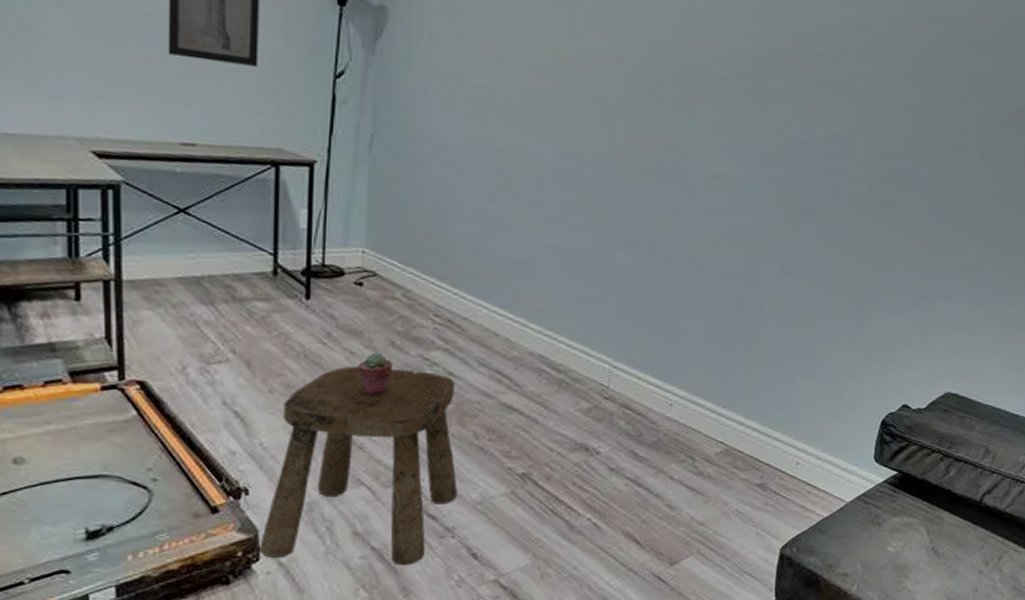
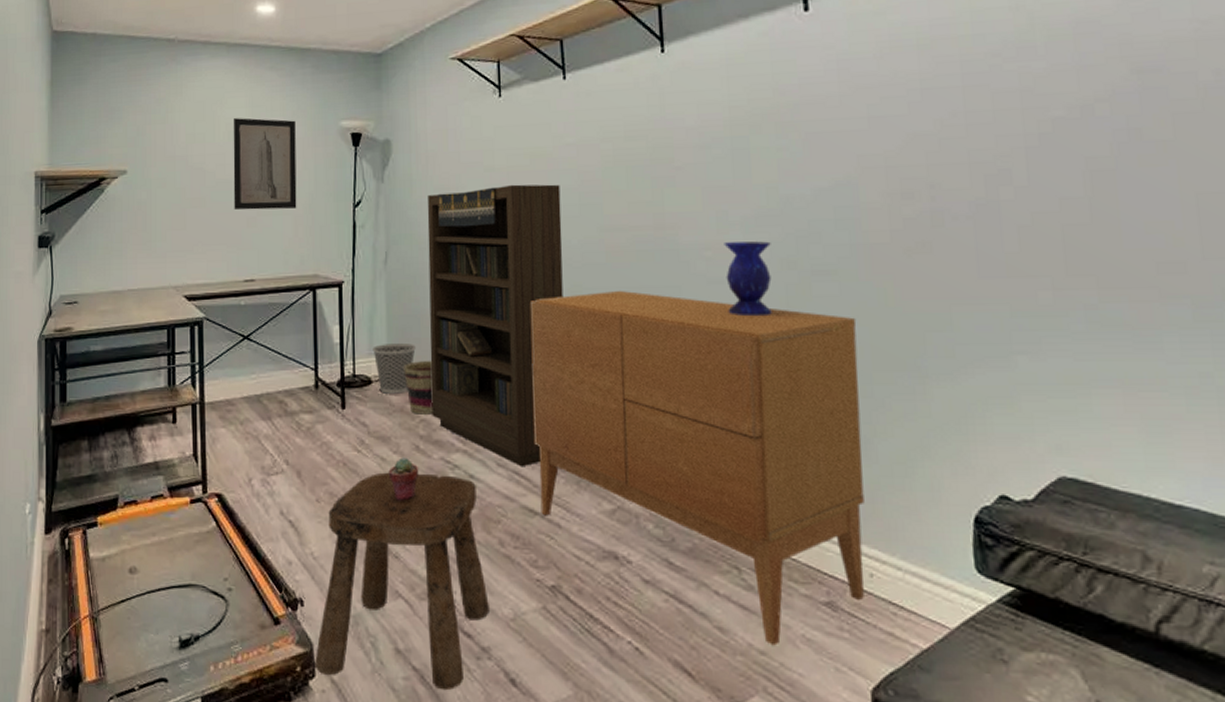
wastebasket: none [348,234,400,288] -> present [373,342,416,394]
basket: none [383,256,417,312] -> present [404,360,433,415]
bookcase: none [412,79,578,367] -> present [427,184,563,467]
sideboard: none [519,206,828,518] -> present [530,290,864,646]
vase: none [721,175,770,247] -> present [724,241,772,317]

